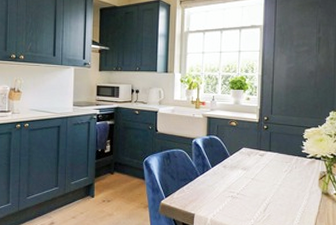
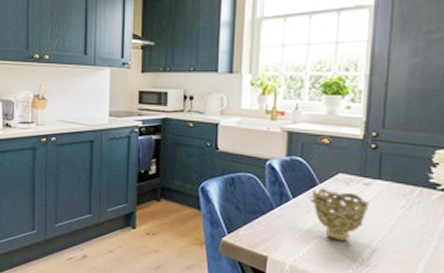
decorative bowl: none [223,159,264,198] -> present [310,188,369,241]

